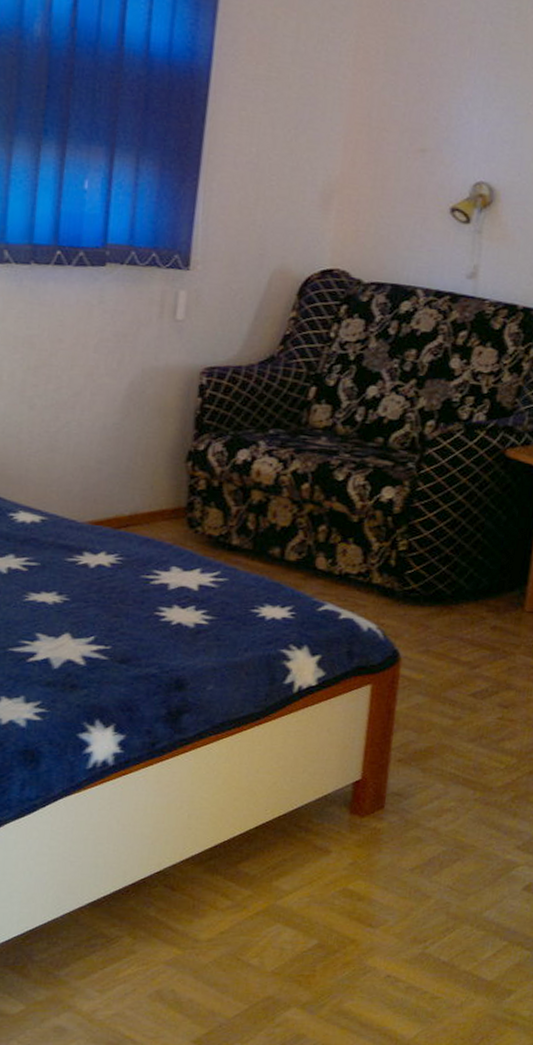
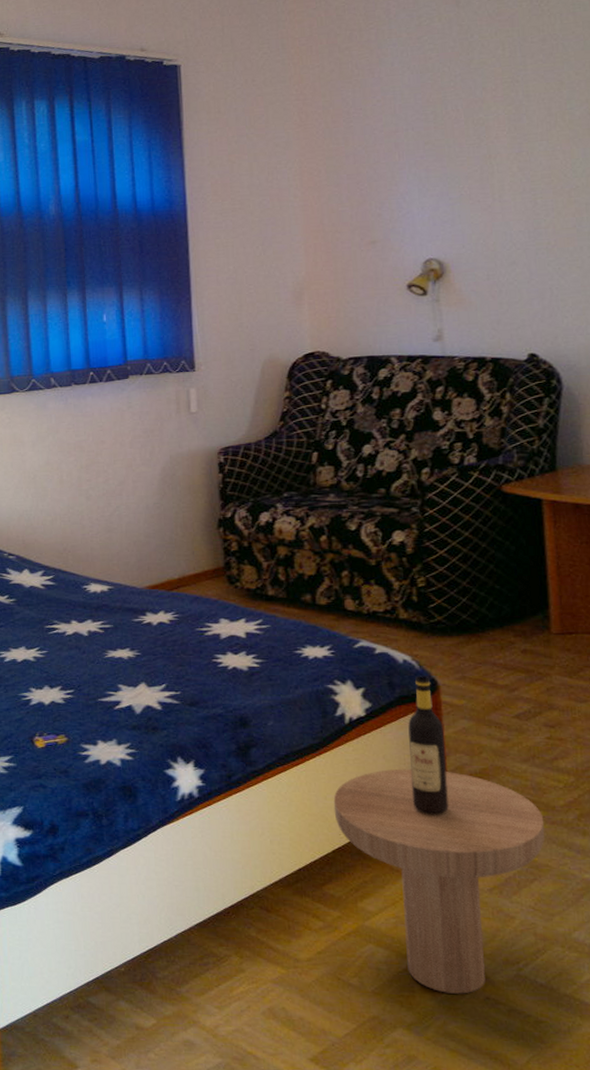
side table: none [264,646,479,973] -> present [333,676,545,994]

